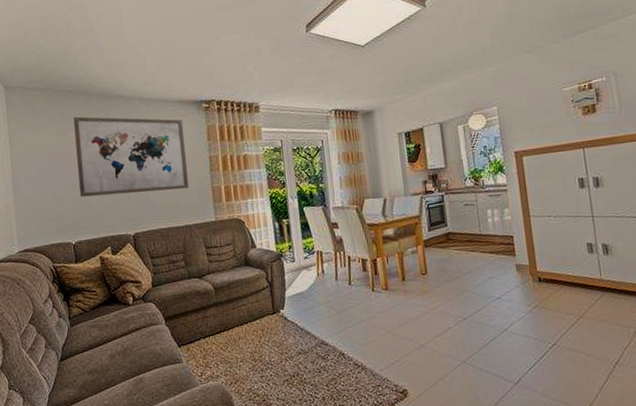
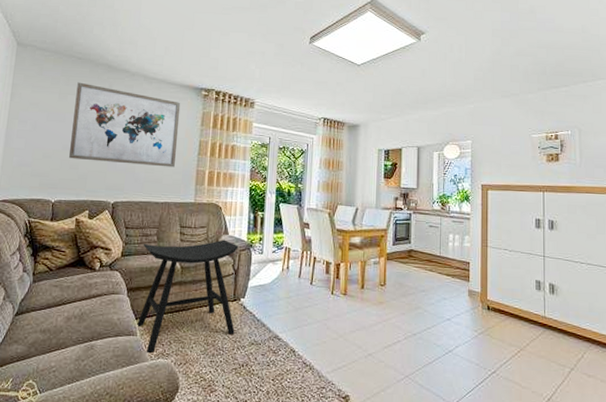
stool: none [171,253,280,378] -> present [137,239,239,354]

